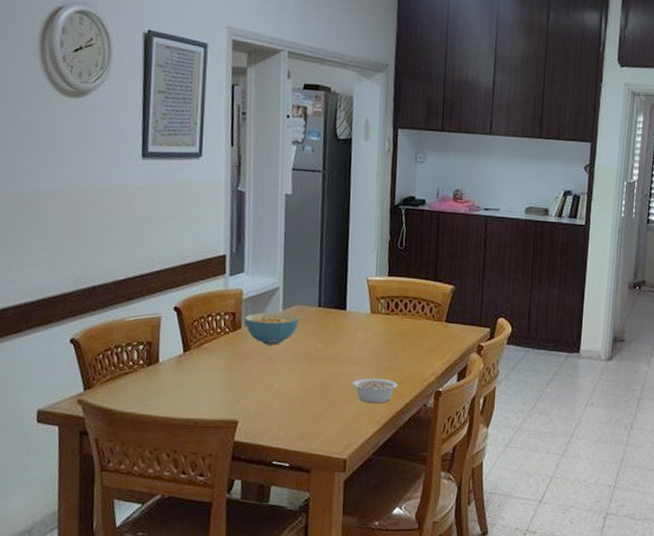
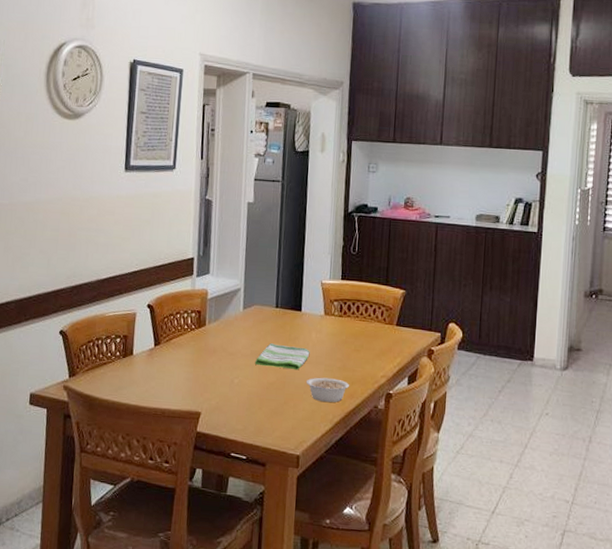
cereal bowl: present [245,312,299,345] -> none [209,311,258,343]
dish towel: none [296,345,356,372] -> present [254,343,310,370]

